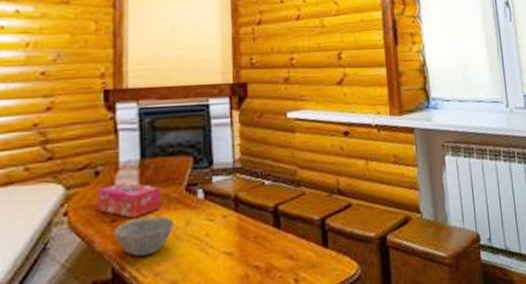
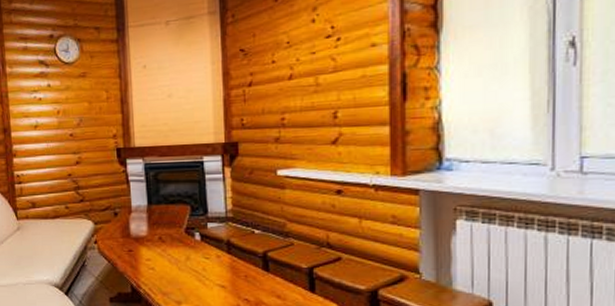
tissue box: present [97,182,160,219] -> none [117,222,165,251]
bowl: present [113,216,174,257] -> none [130,251,177,280]

